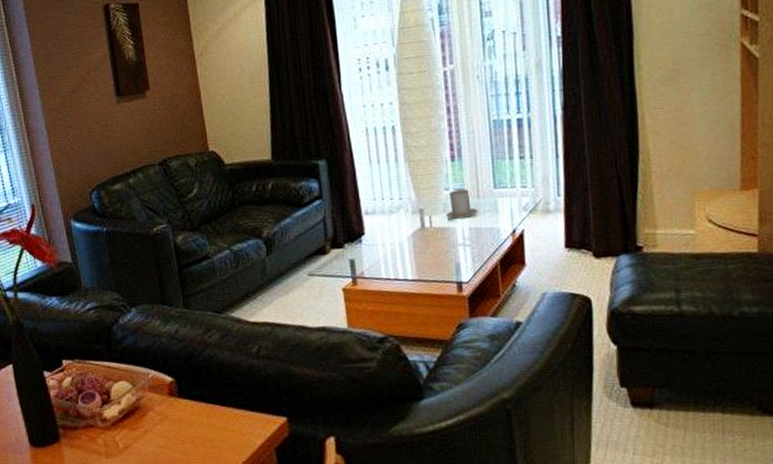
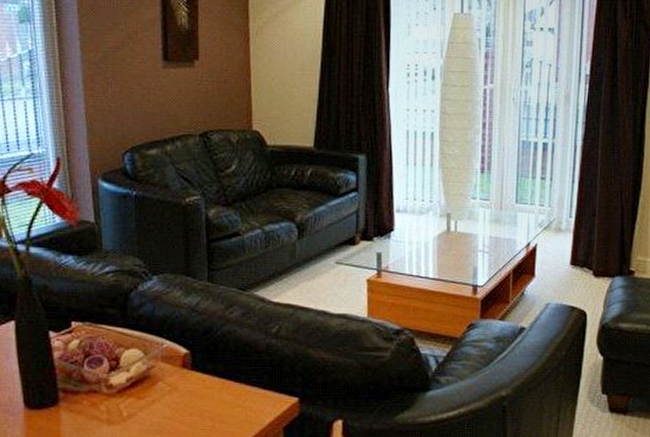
candle: present [446,189,477,220] -> none [470,200,499,228]

